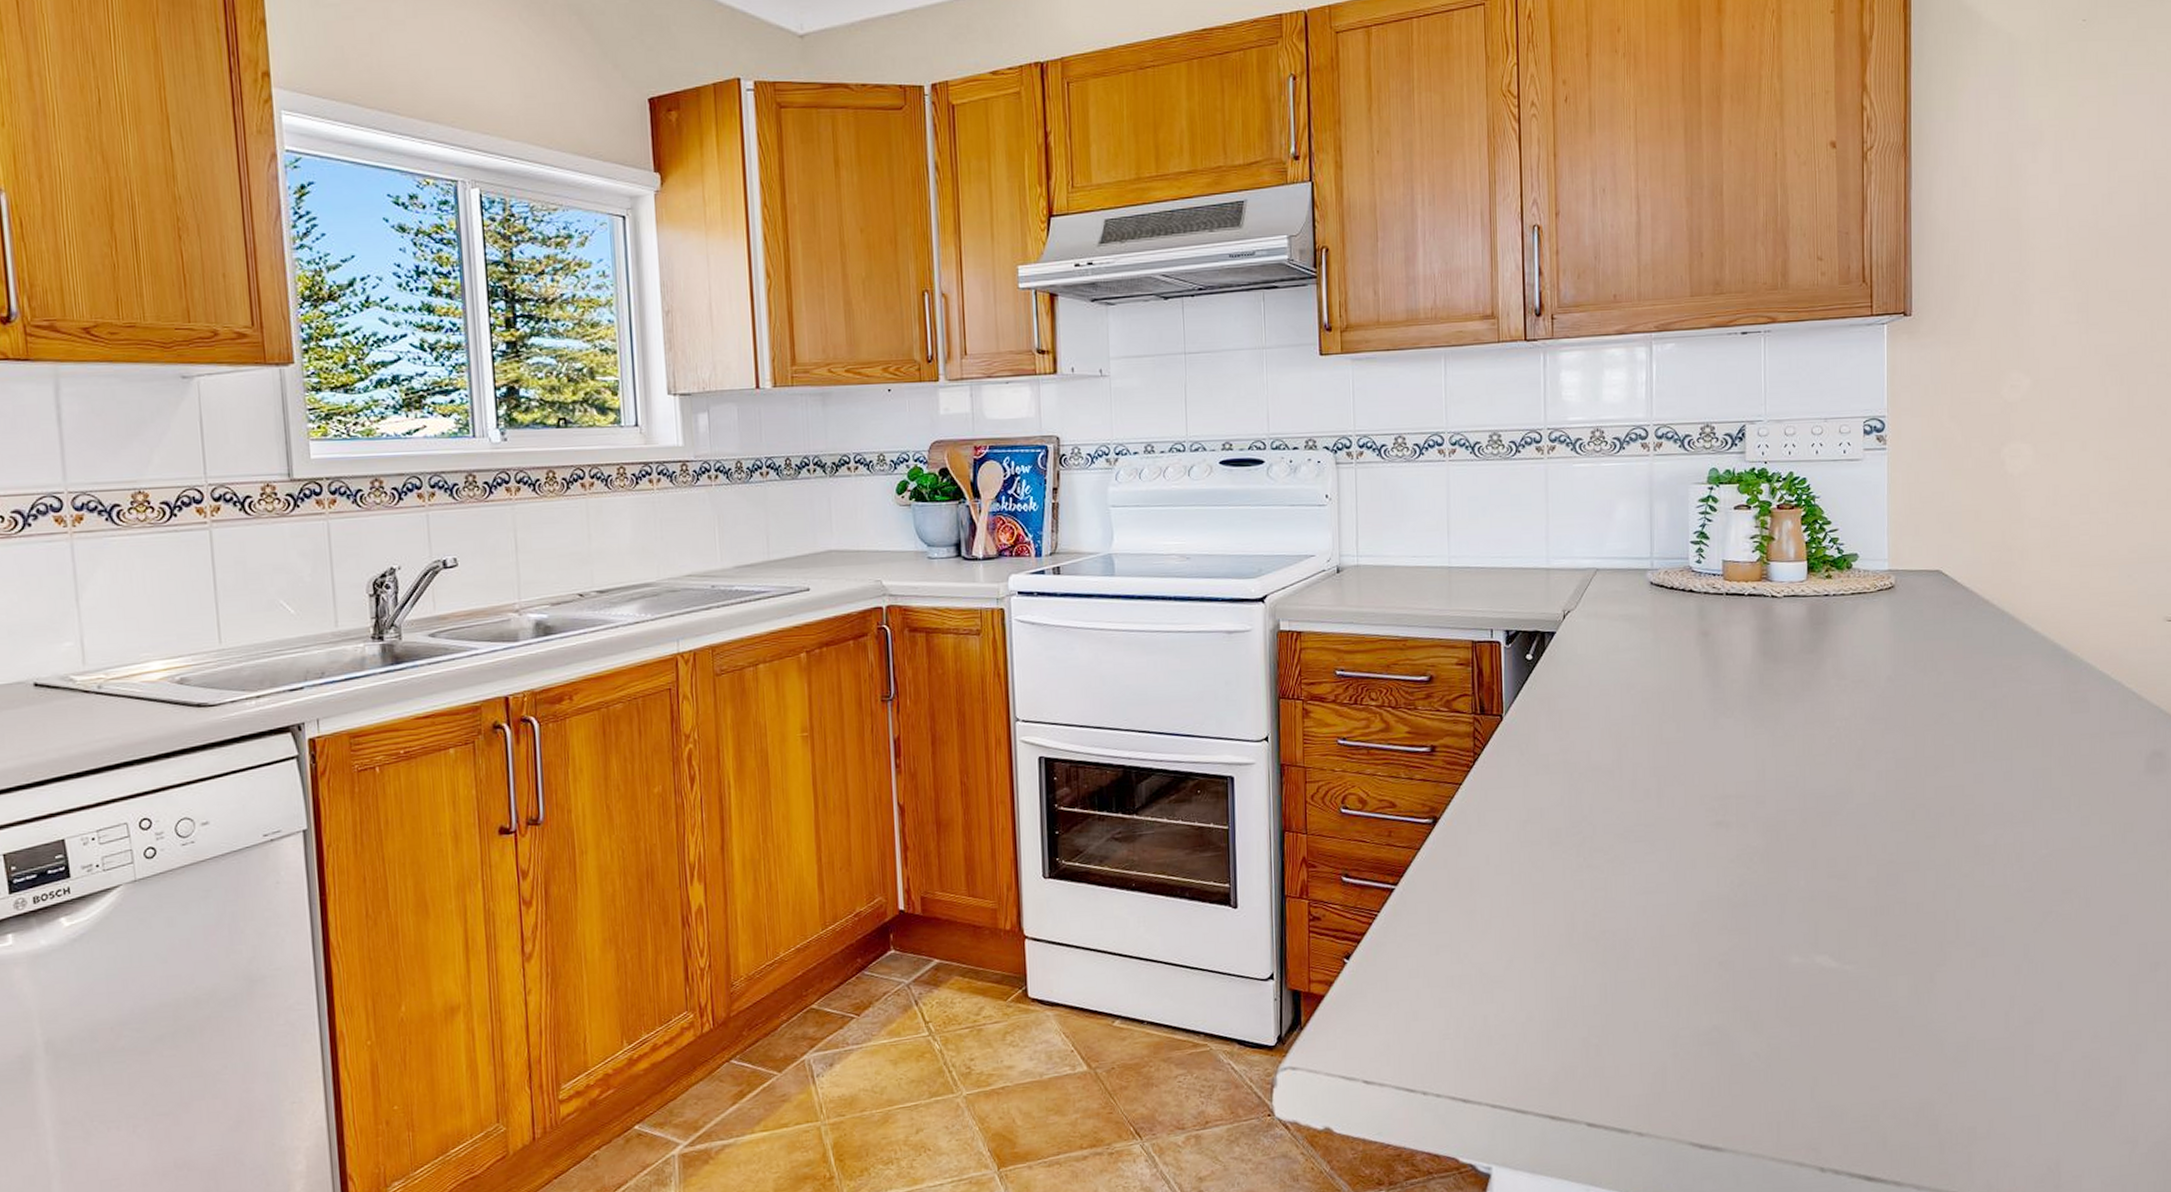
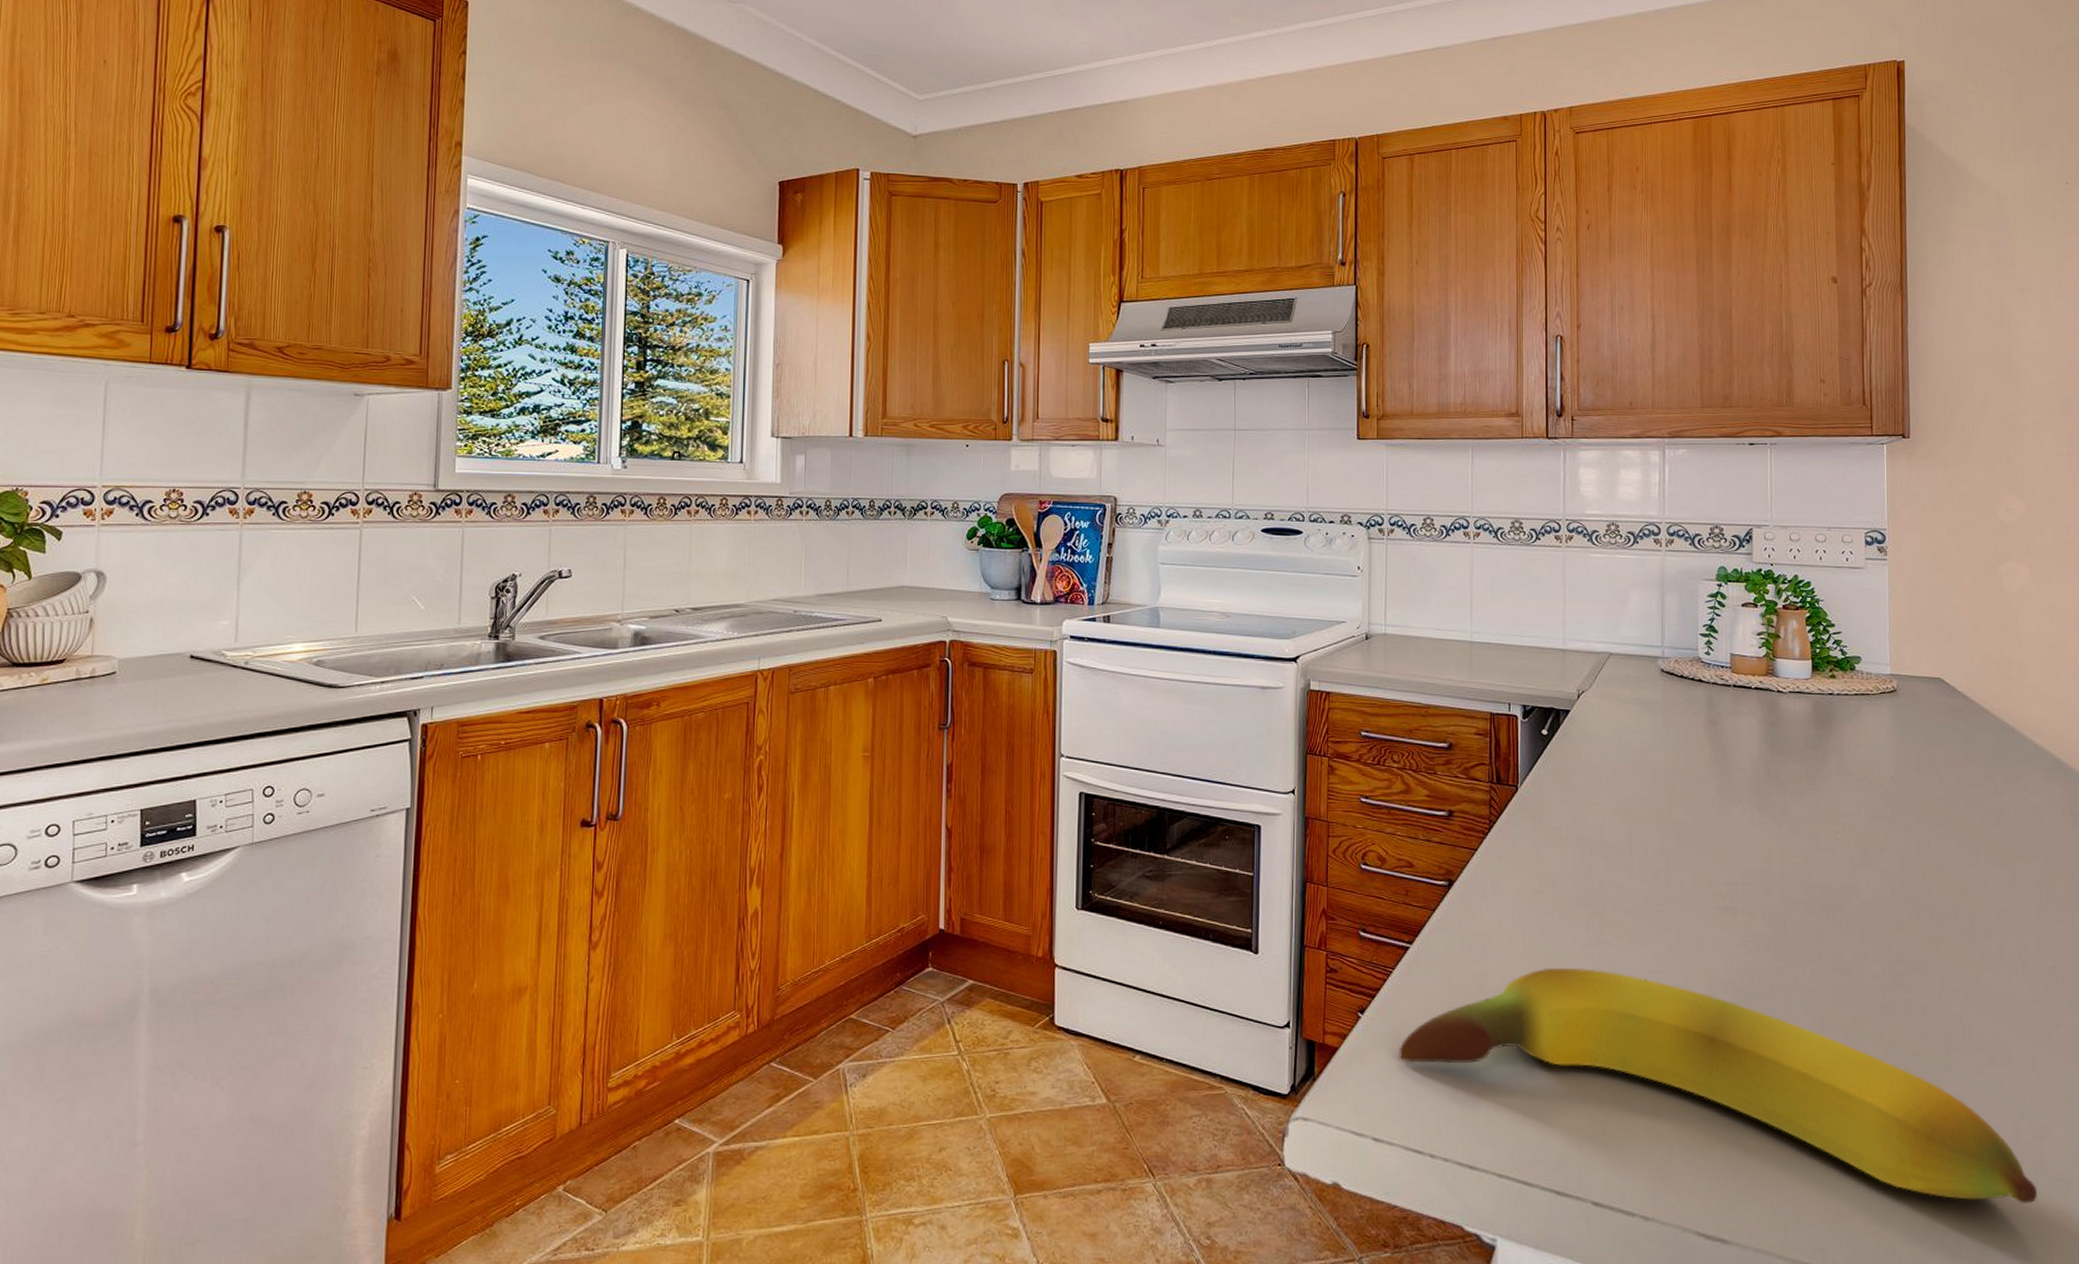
fruit: none [1387,894,2027,1089] -> present [1399,967,2038,1204]

